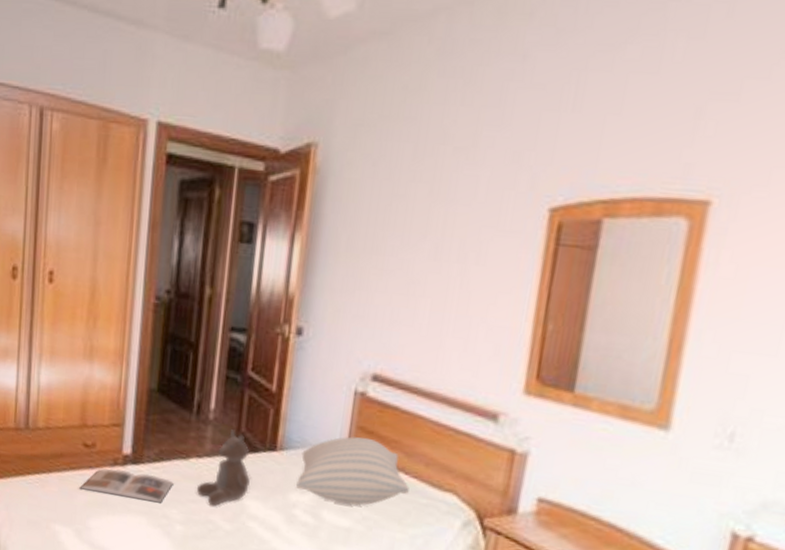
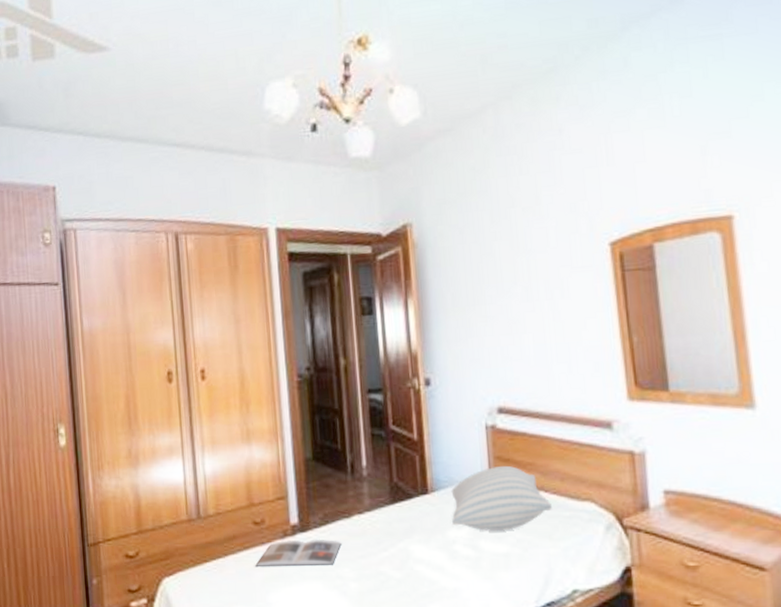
stuffed animal: present [196,429,250,505] -> none [363,481,411,557]

